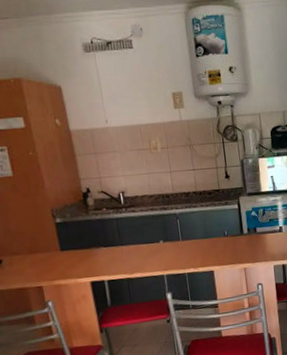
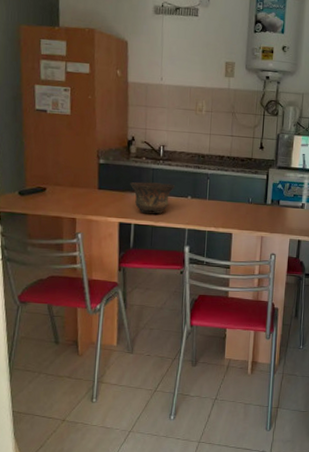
bowl: none [94,231,145,268] -> present [130,182,176,214]

